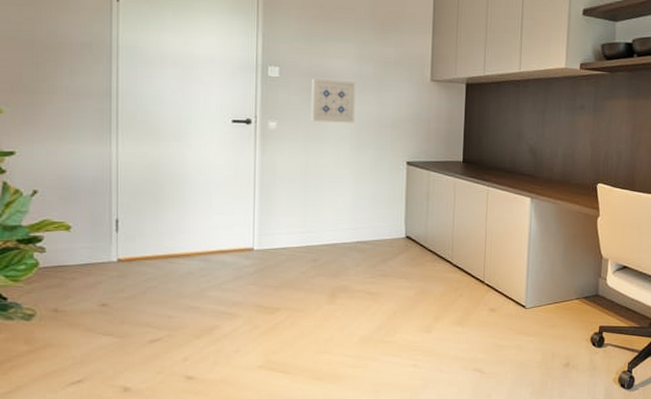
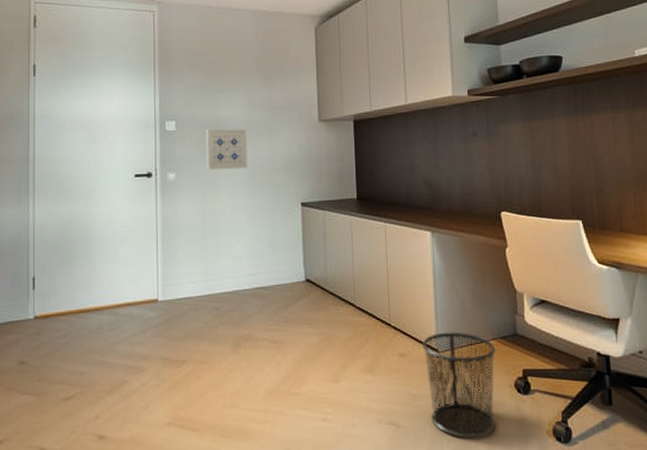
waste bin: none [512,291,578,384] -> present [423,332,496,438]

